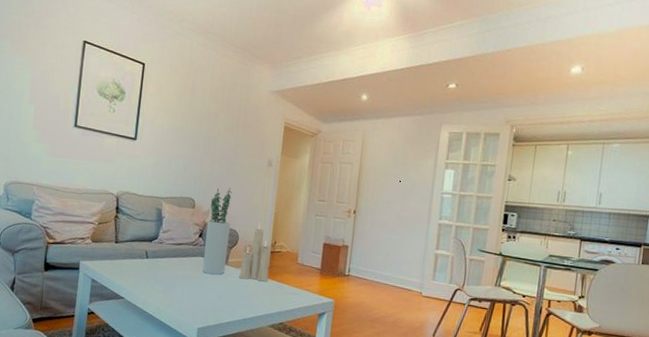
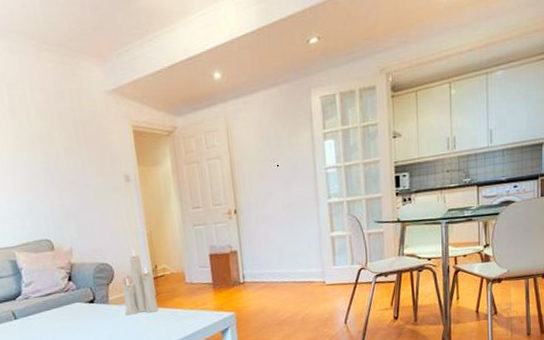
vase: present [202,188,232,275] -> none [71,217,109,320]

